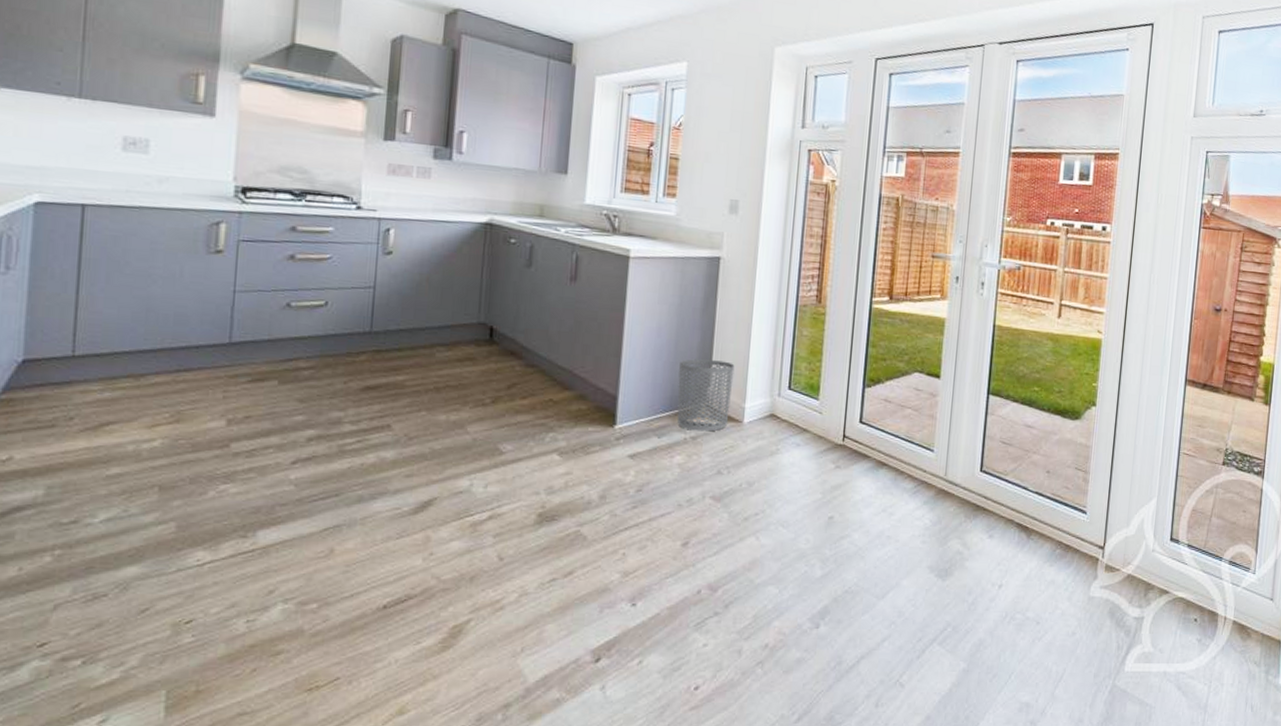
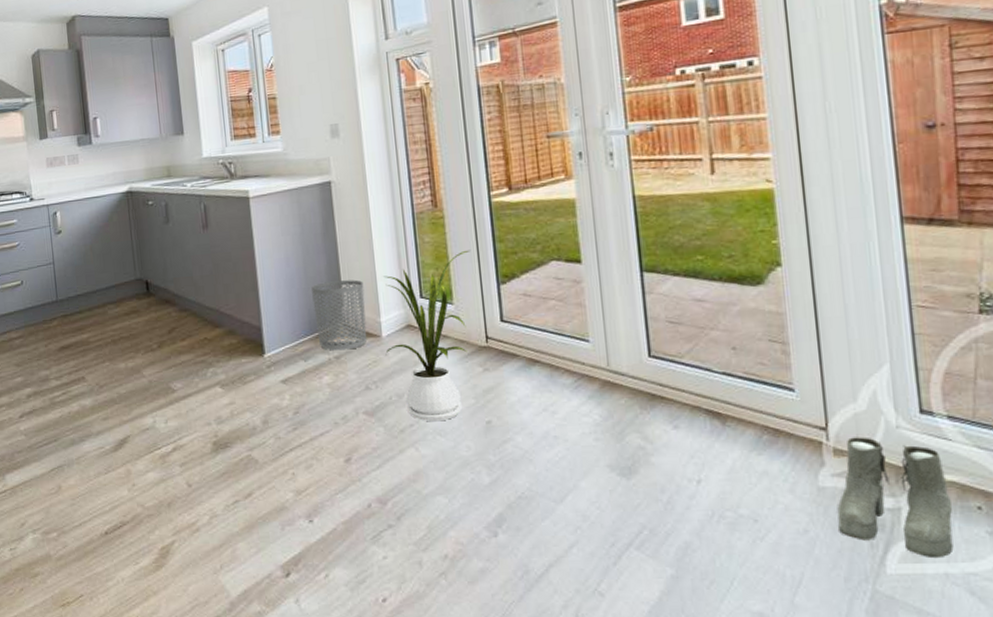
house plant: none [744,349,844,513] -> present [383,249,470,422]
boots: none [1097,556,1179,660] -> present [837,437,954,559]

